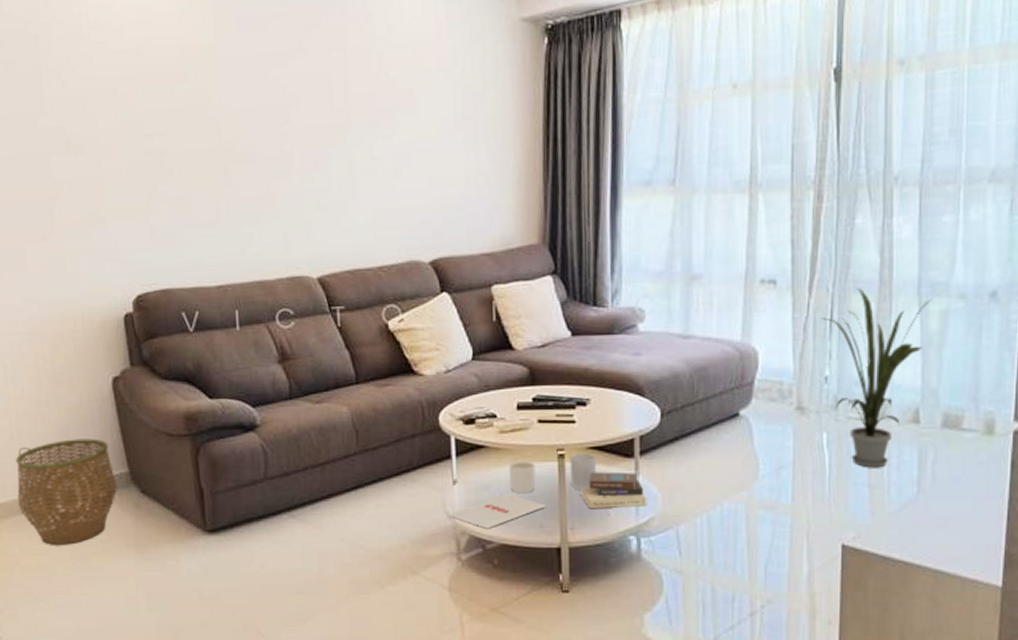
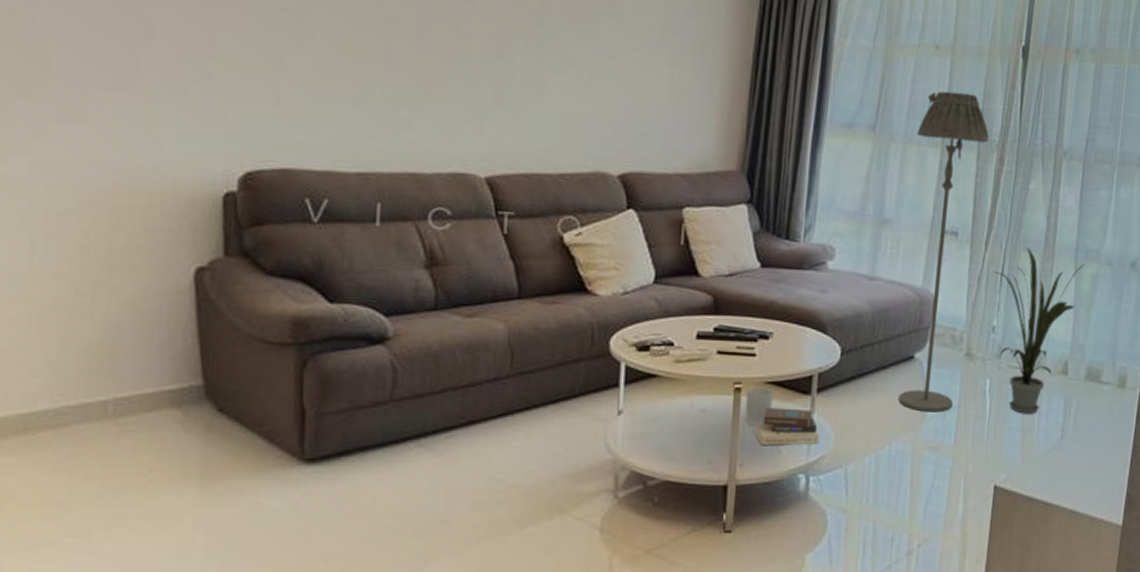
basket: present [15,438,118,546] -> none [26,340,184,476]
magazine: present [449,493,545,529] -> none [610,426,716,464]
mug: present [509,461,536,494] -> none [680,393,710,428]
floor lamp: none [721,129,803,470] -> present [898,90,989,412]

